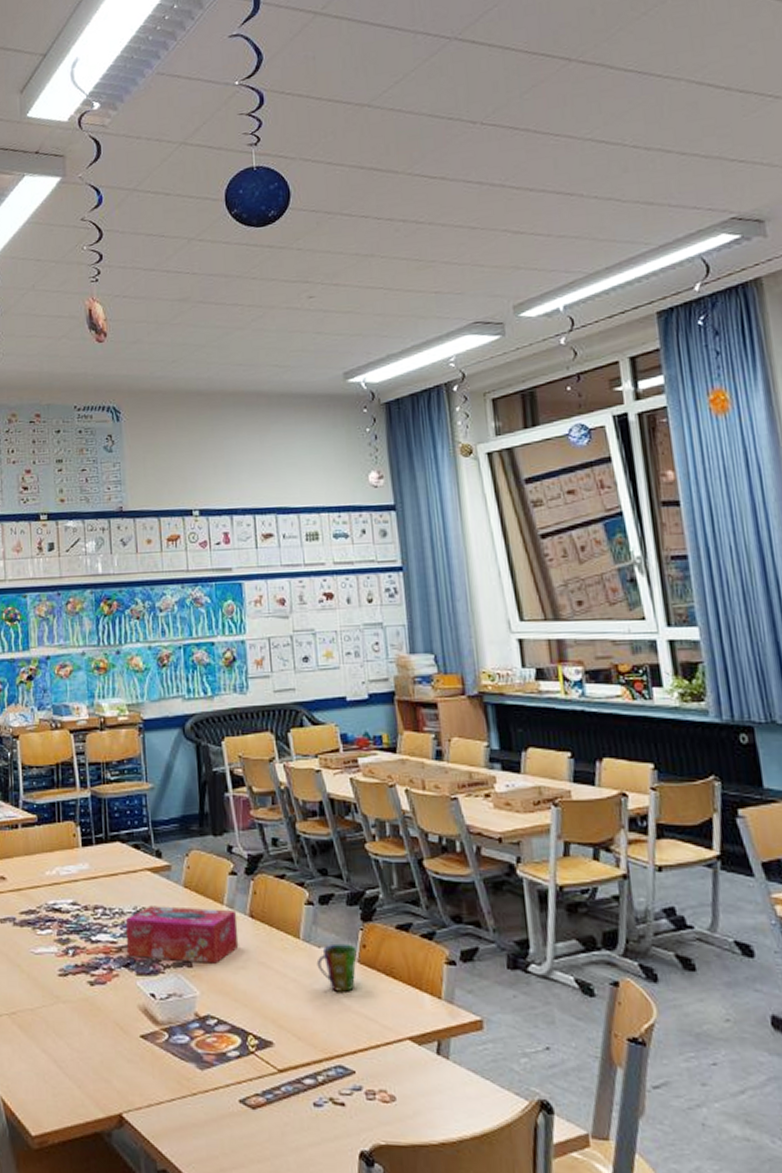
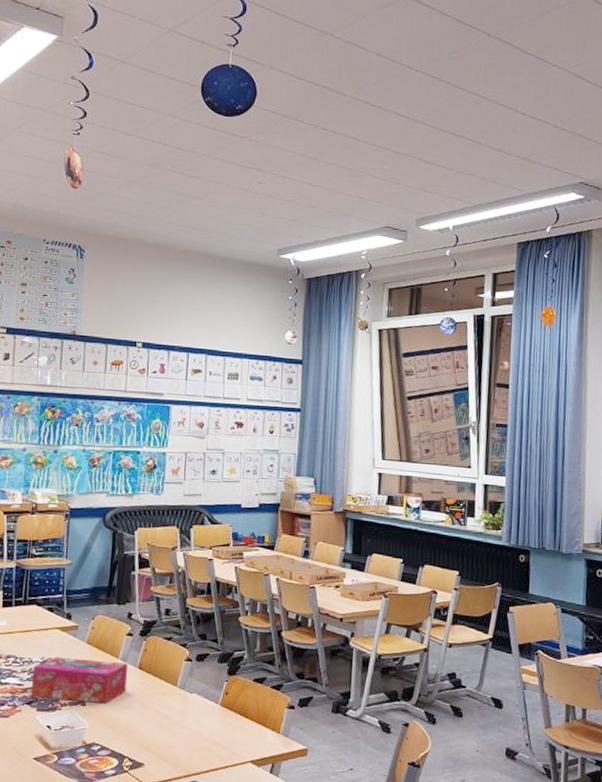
cup: present [316,943,357,992] -> none [187,691,220,727]

